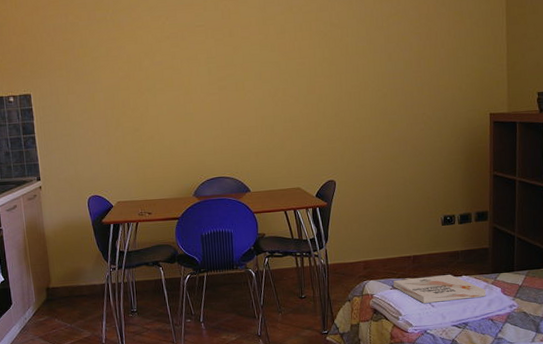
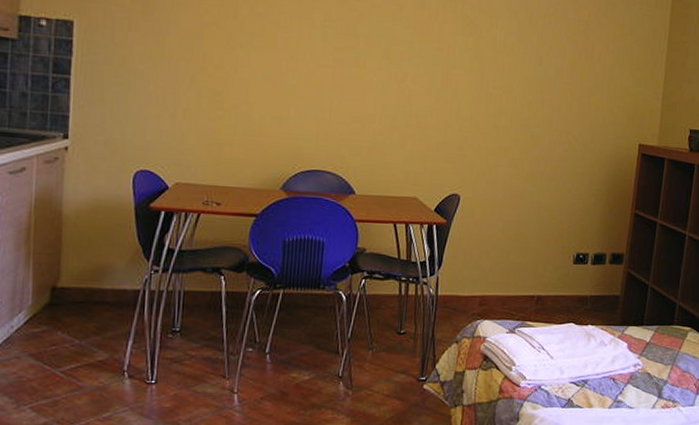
book: present [393,275,486,303] -> none [511,322,611,354]

